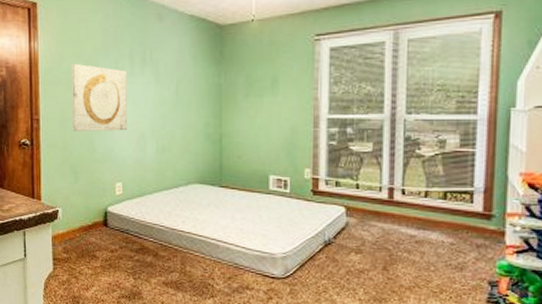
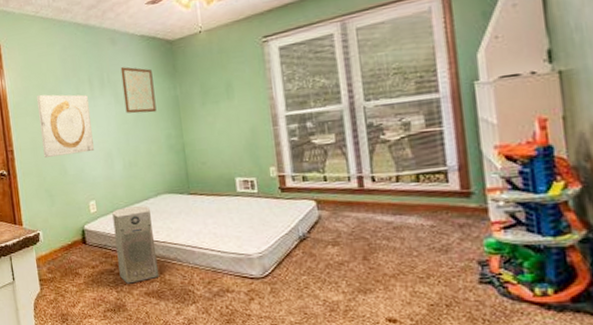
air purifier: none [138,193,180,272] -> present [112,206,159,284]
wall art: none [165,46,198,98] -> present [120,67,157,114]

